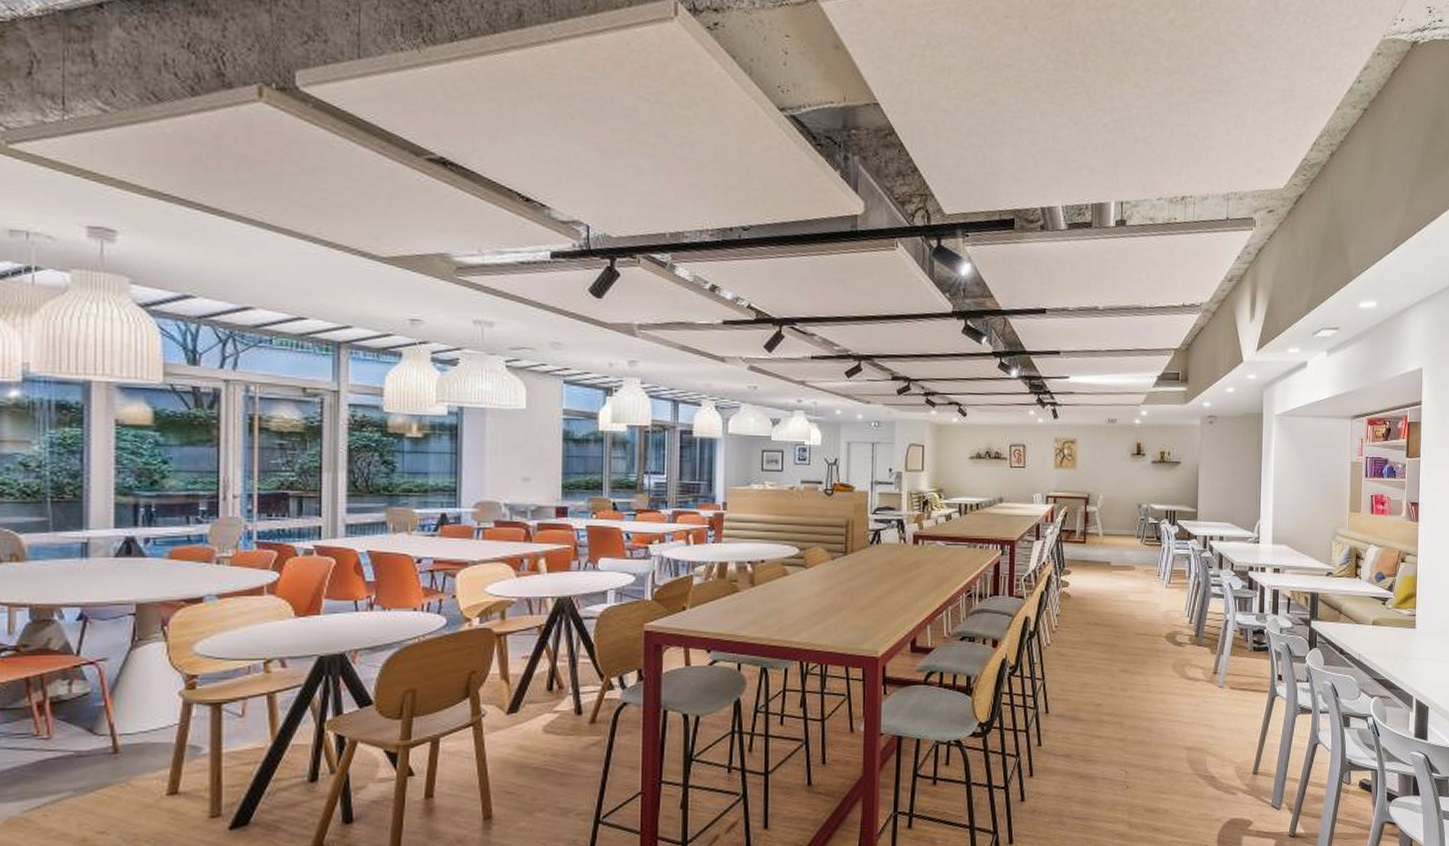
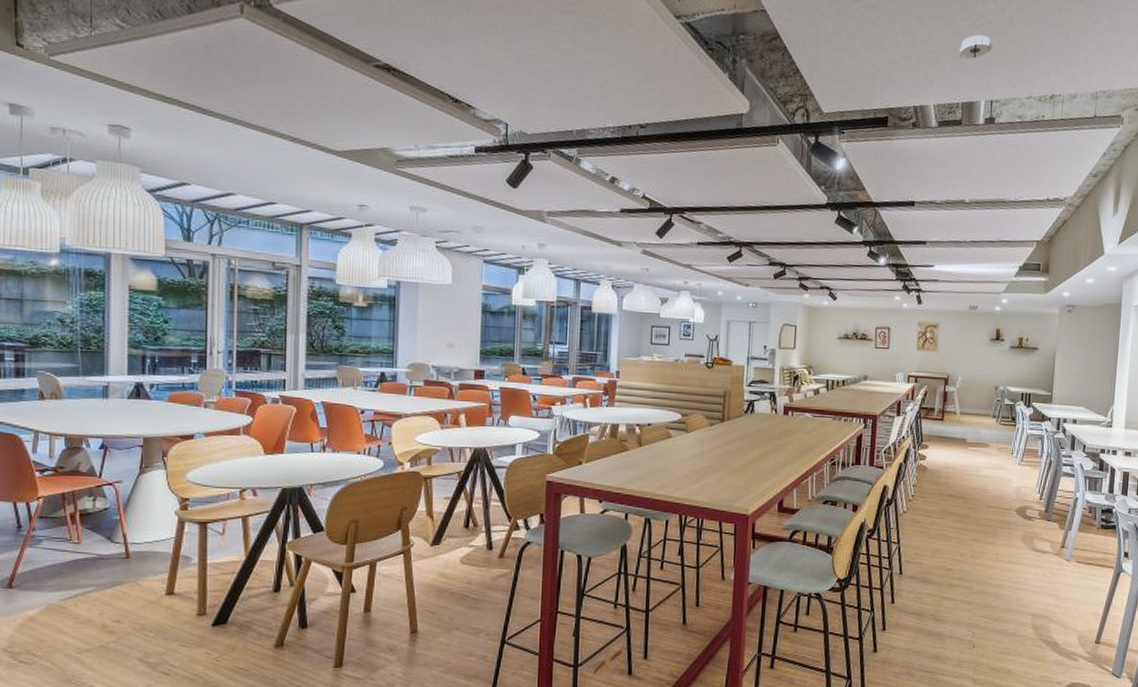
smoke detector: none [1083,132,1120,161] -> present [956,34,993,61]

